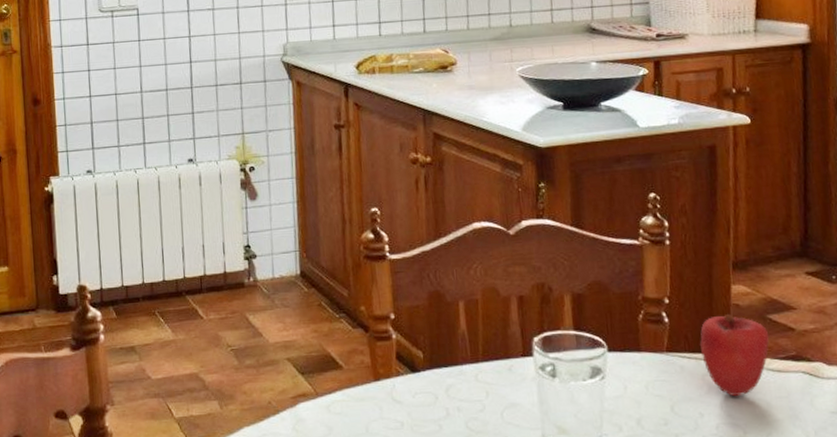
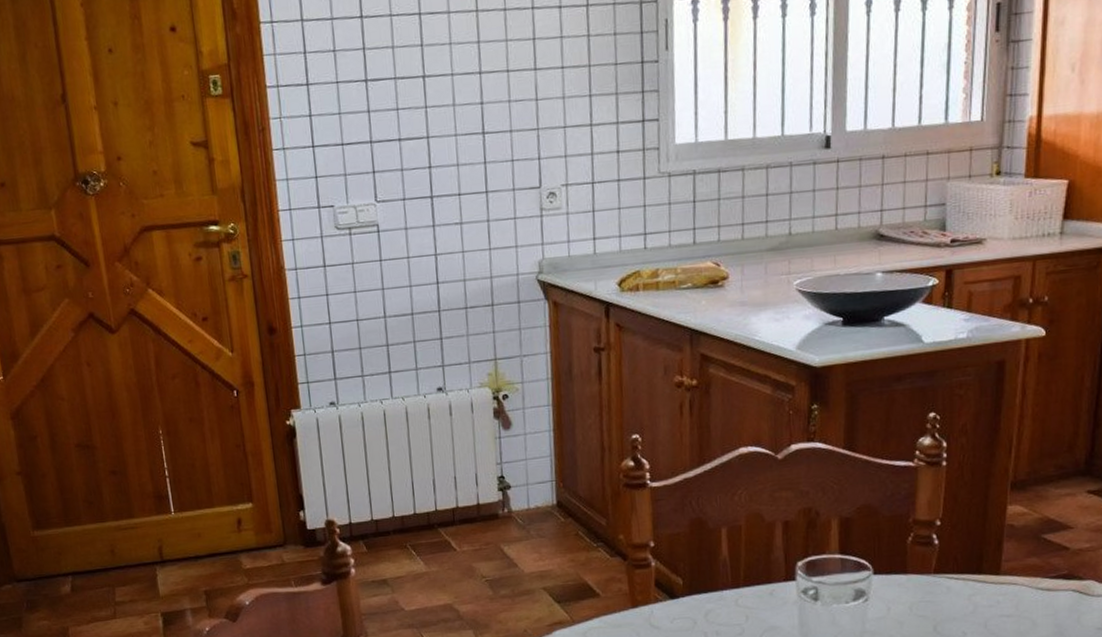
apple: present [699,314,770,397] -> none [968,535,1042,616]

